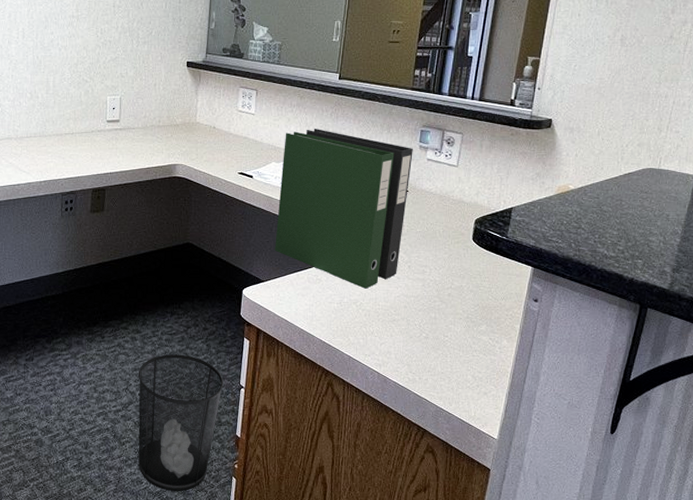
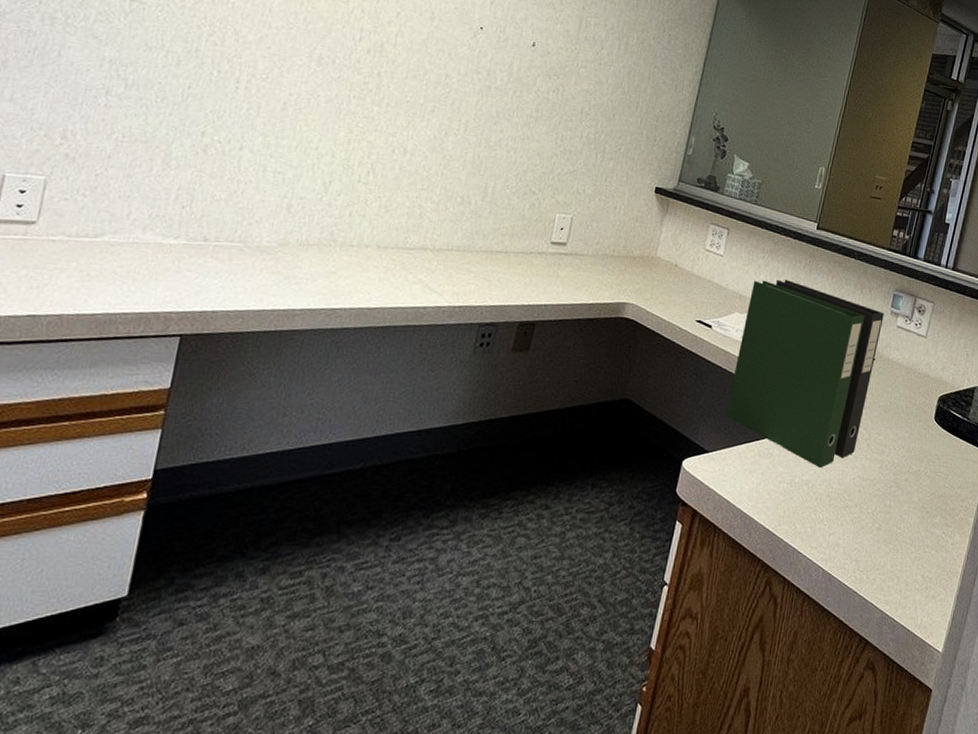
waste bin: present [138,354,224,491] -> none [518,538,645,725]

